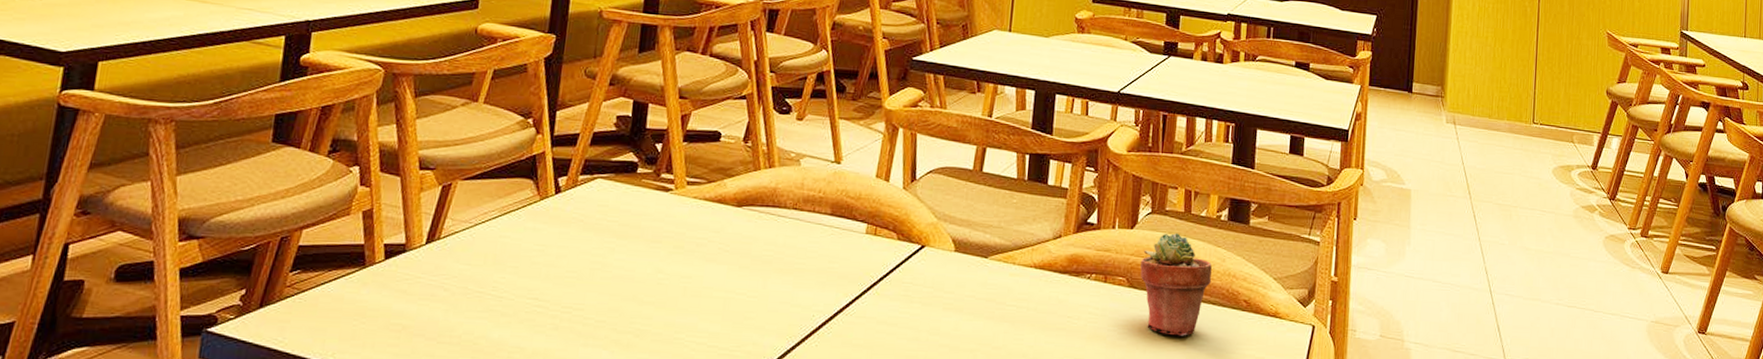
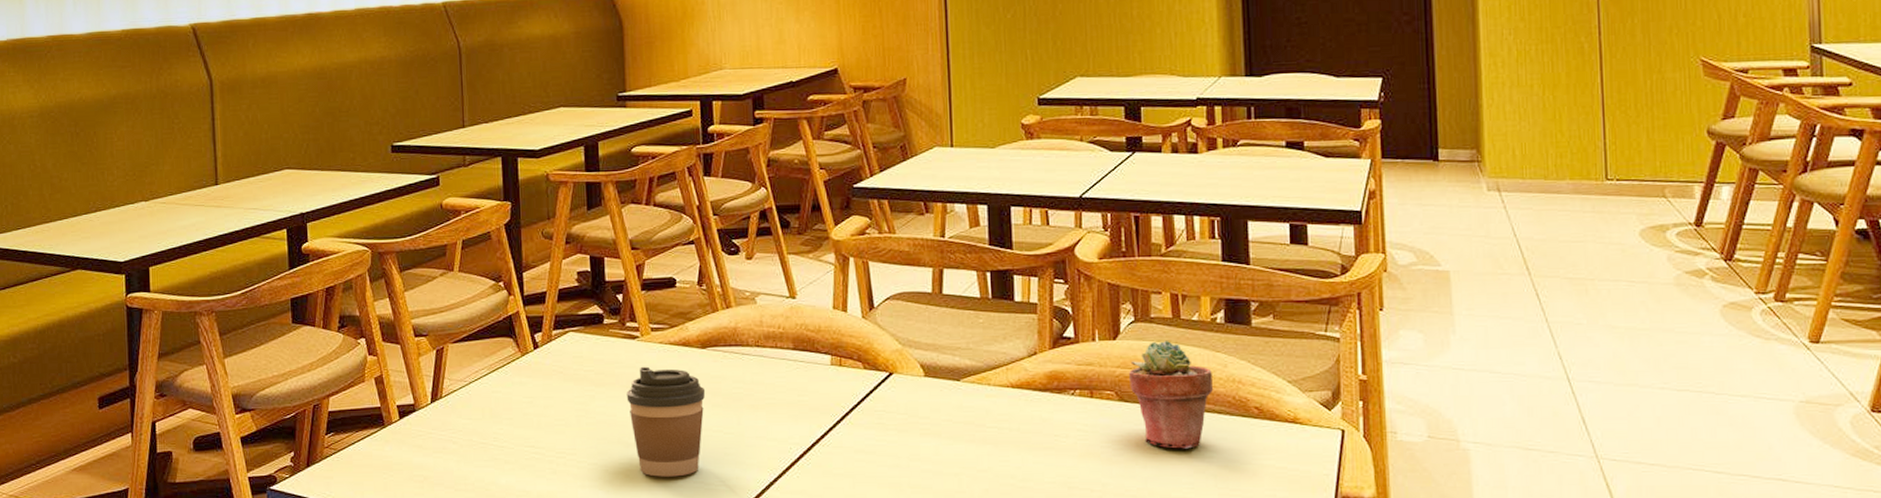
coffee cup: none [649,220,735,340] -> present [626,366,706,477]

